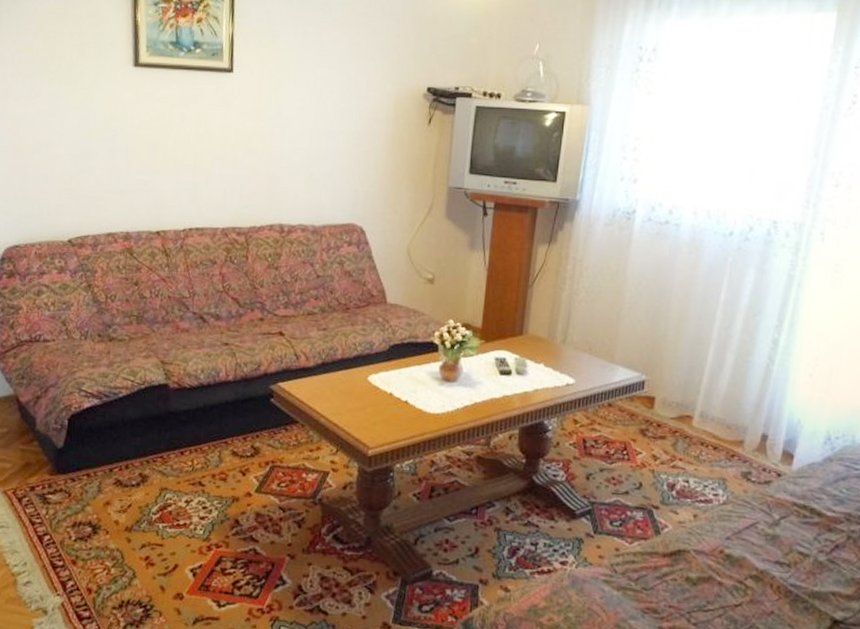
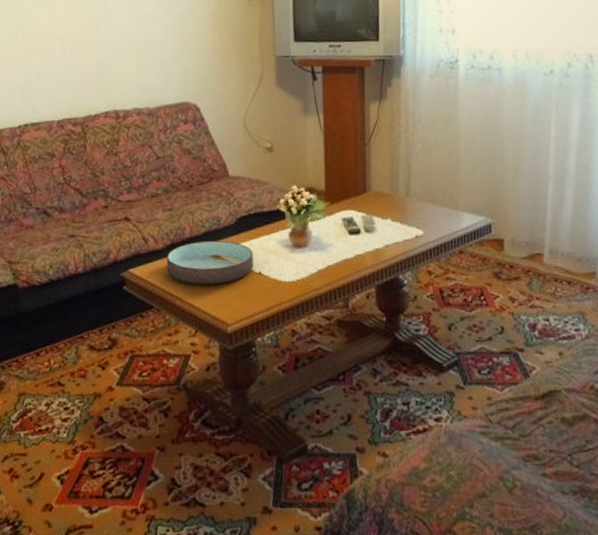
bowl: none [316,363,402,408] -> present [167,240,253,285]

